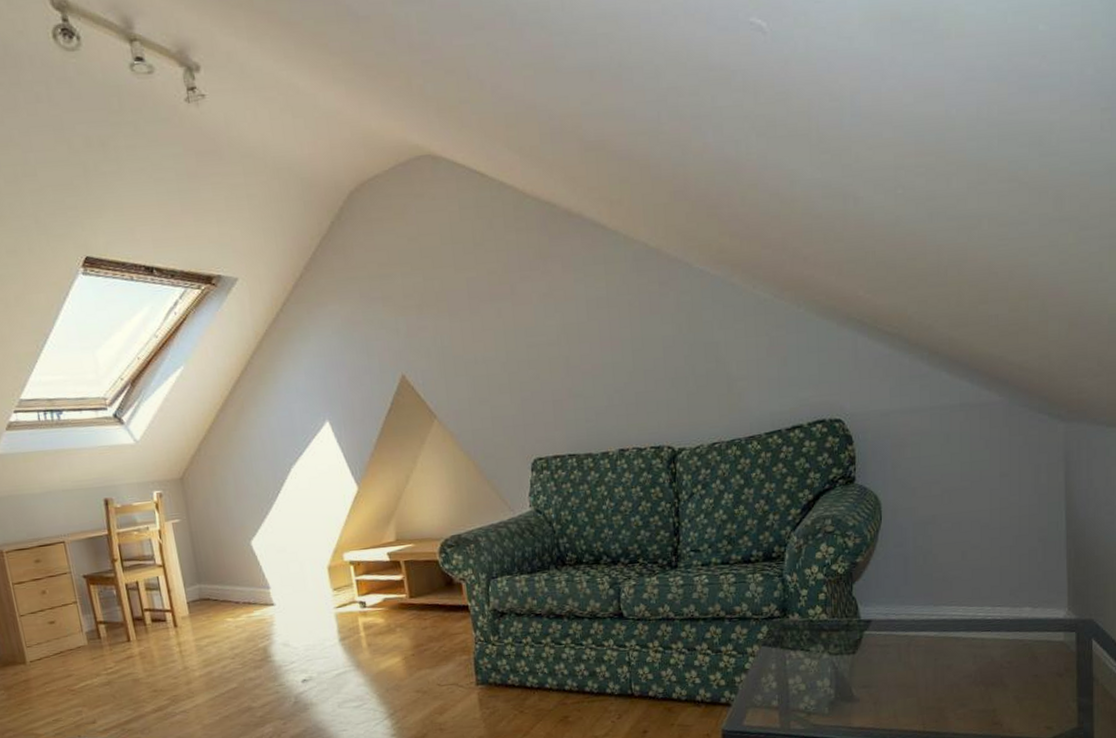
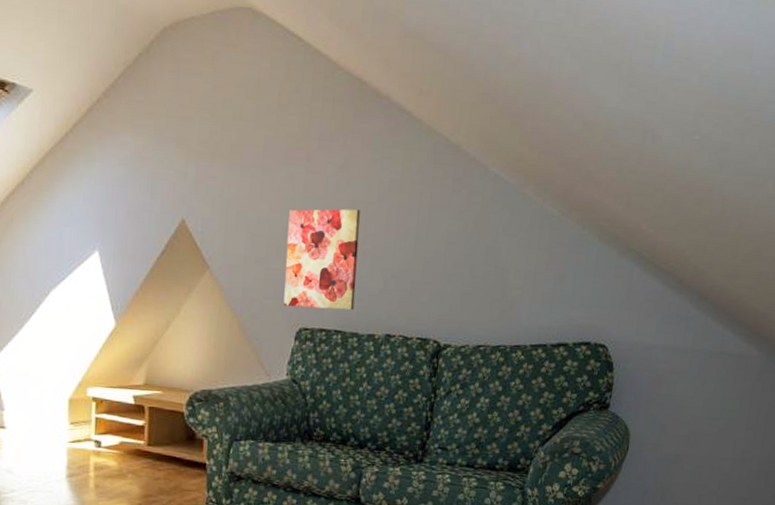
wall art: none [504,332,584,441] -> present [283,209,360,311]

